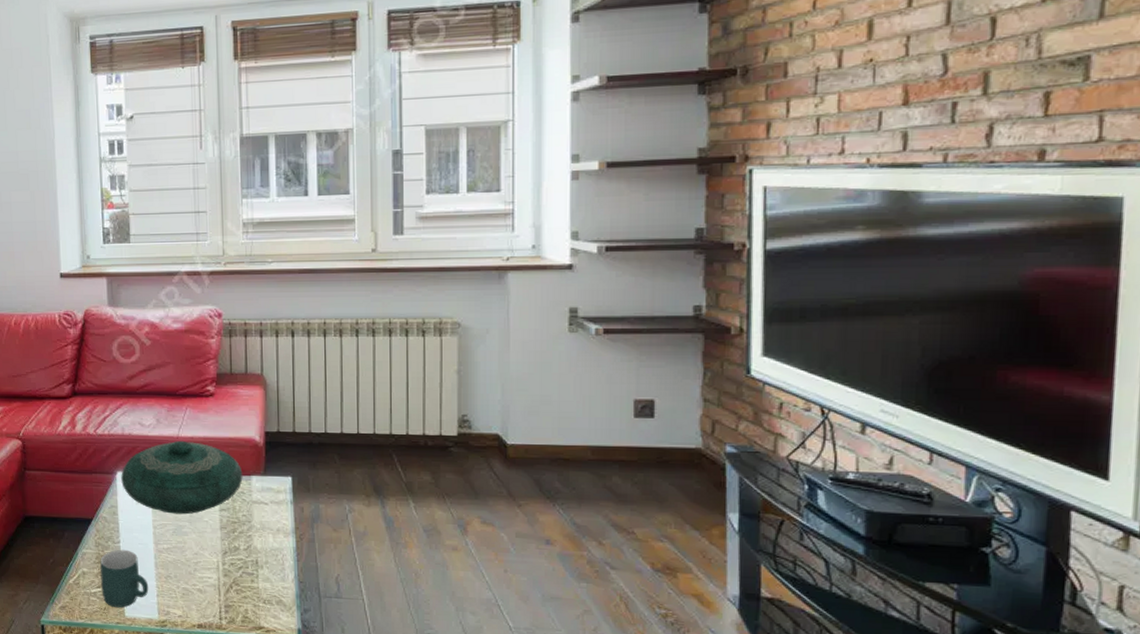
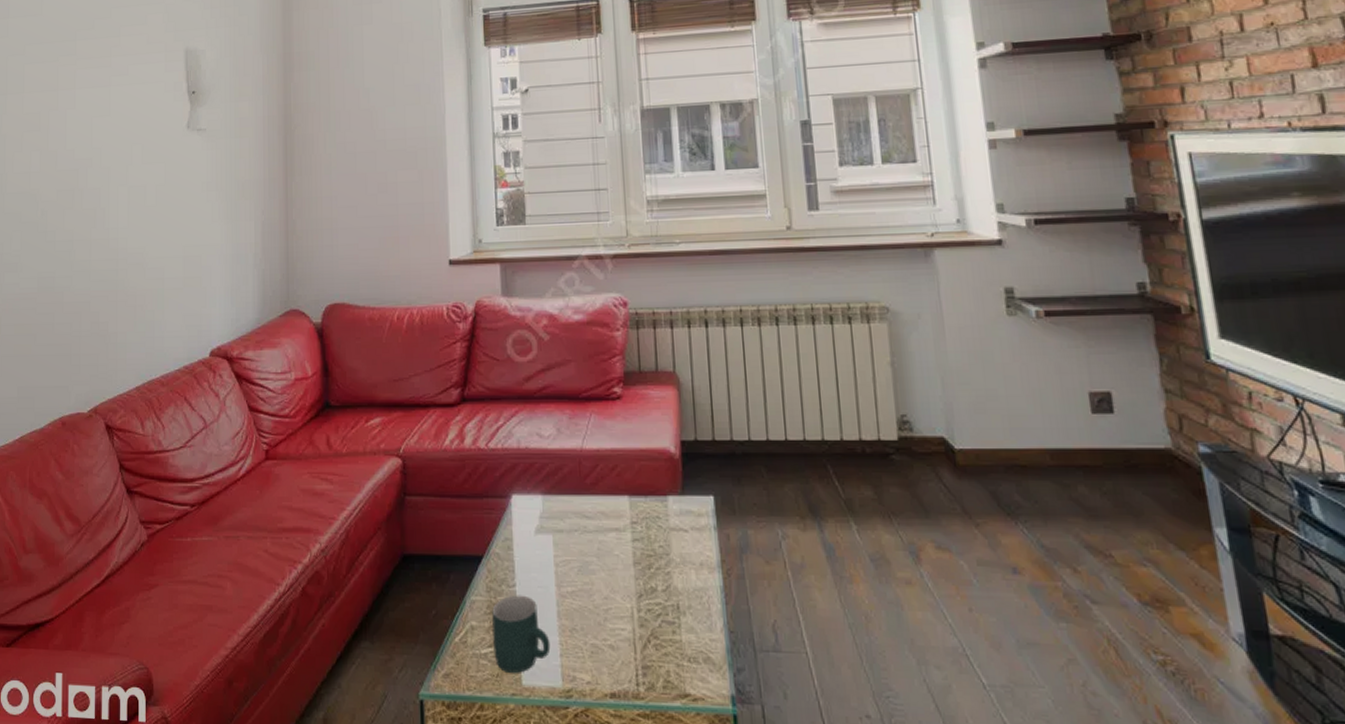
decorative bowl: present [121,440,243,515] -> none [516,454,658,547]

